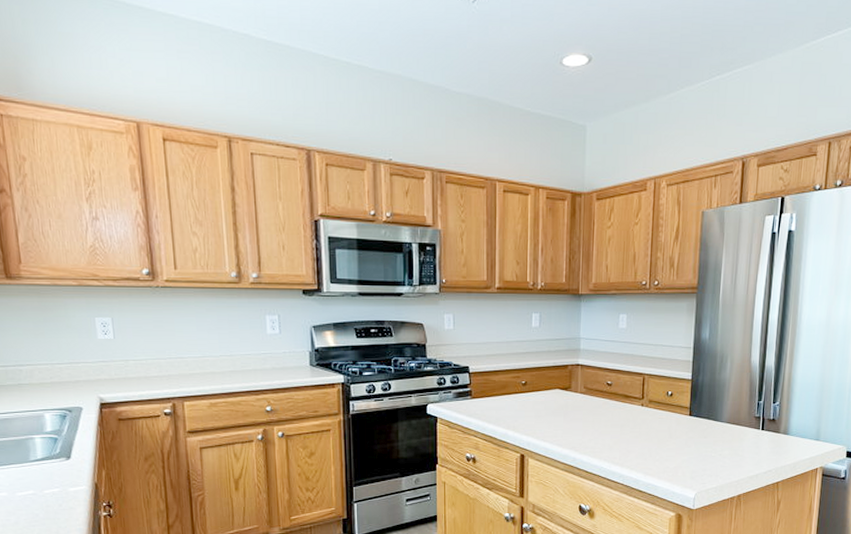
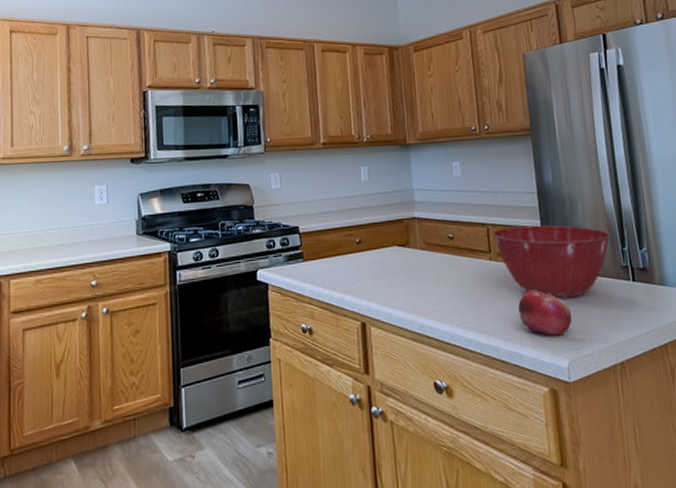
mixing bowl: none [647,377,751,442] -> present [492,225,611,299]
fruit: none [660,434,705,472] -> present [518,291,573,336]

